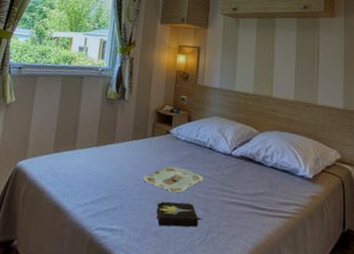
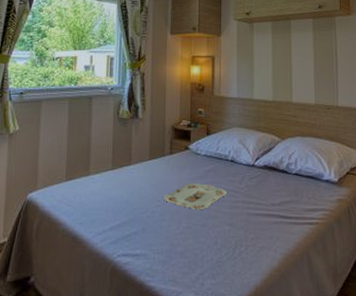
hardback book: present [156,200,202,227] -> none [180,218,228,246]

